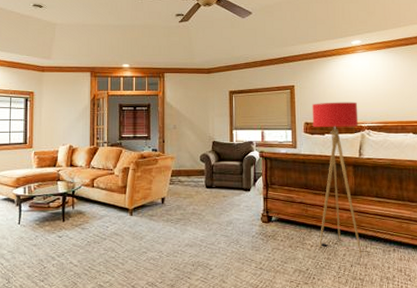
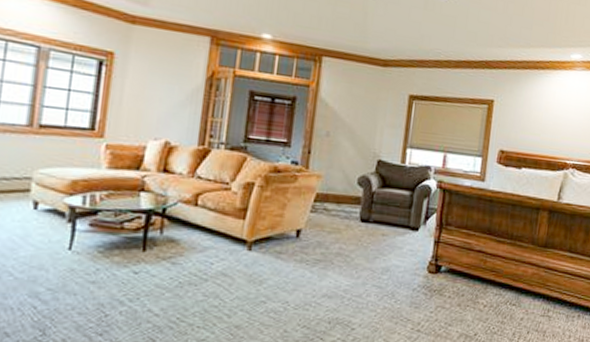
floor lamp: present [312,102,363,256] -> none [494,127,566,321]

